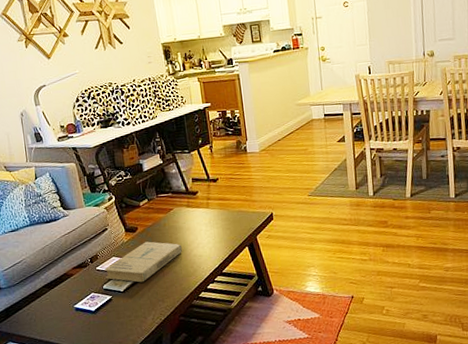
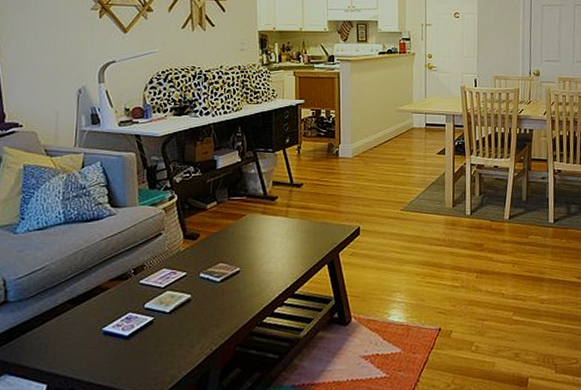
book: present [104,241,182,283] -> none [149,252,250,302]

